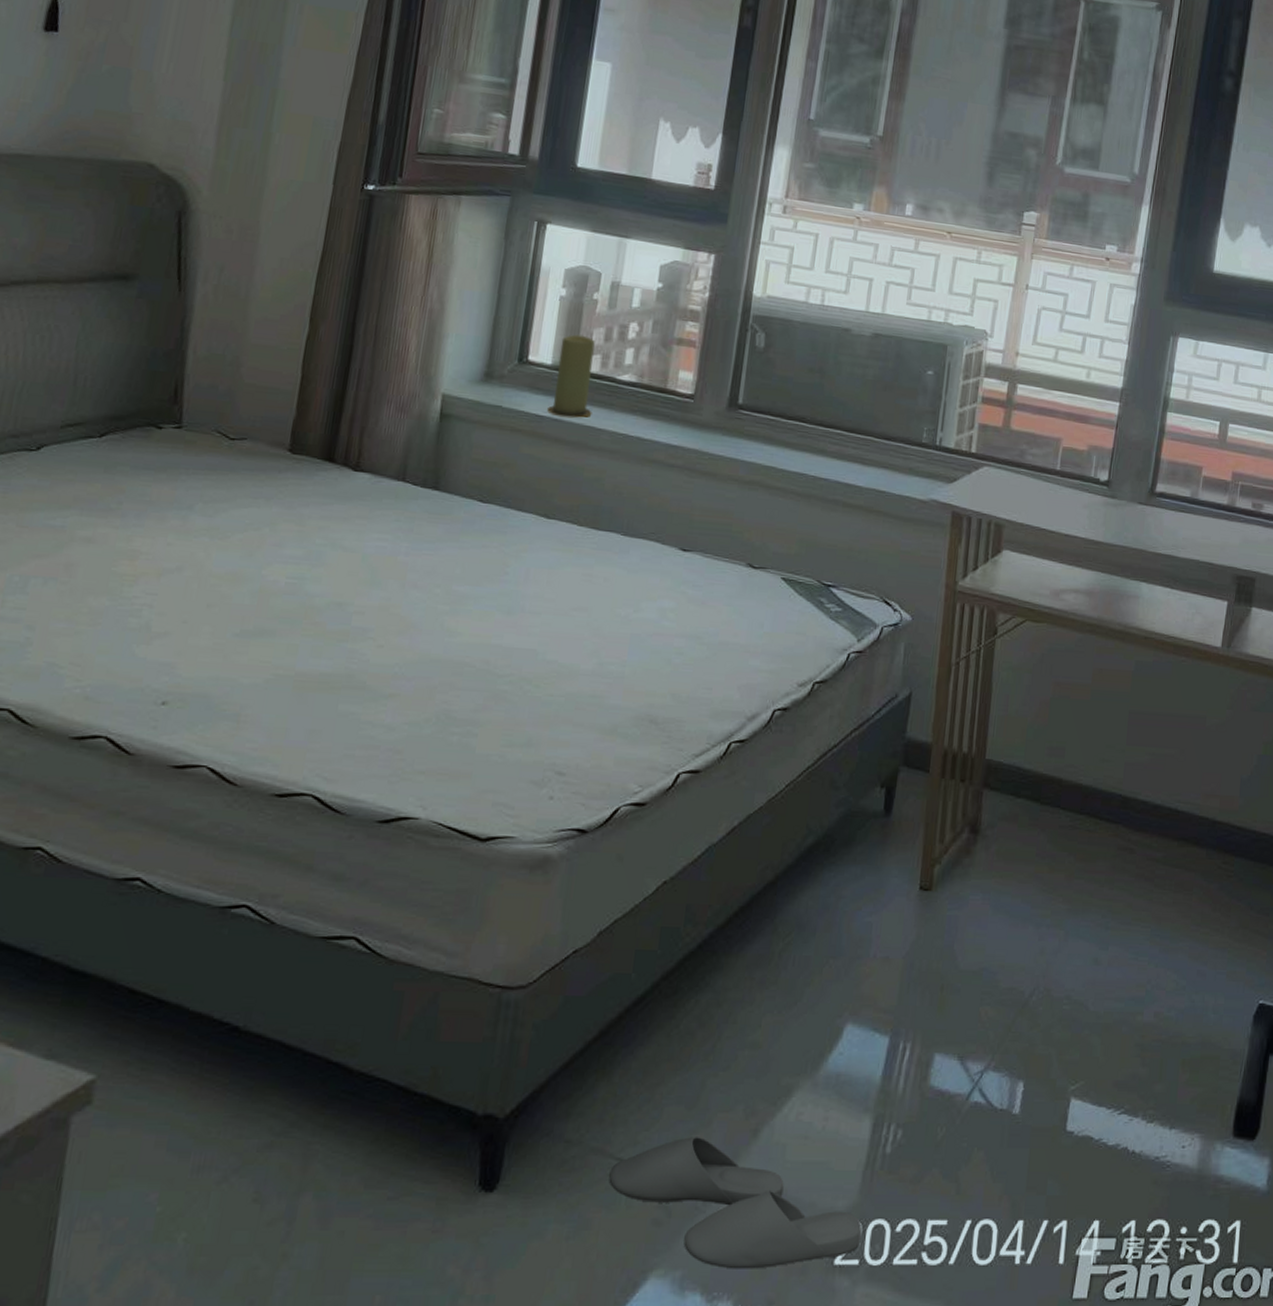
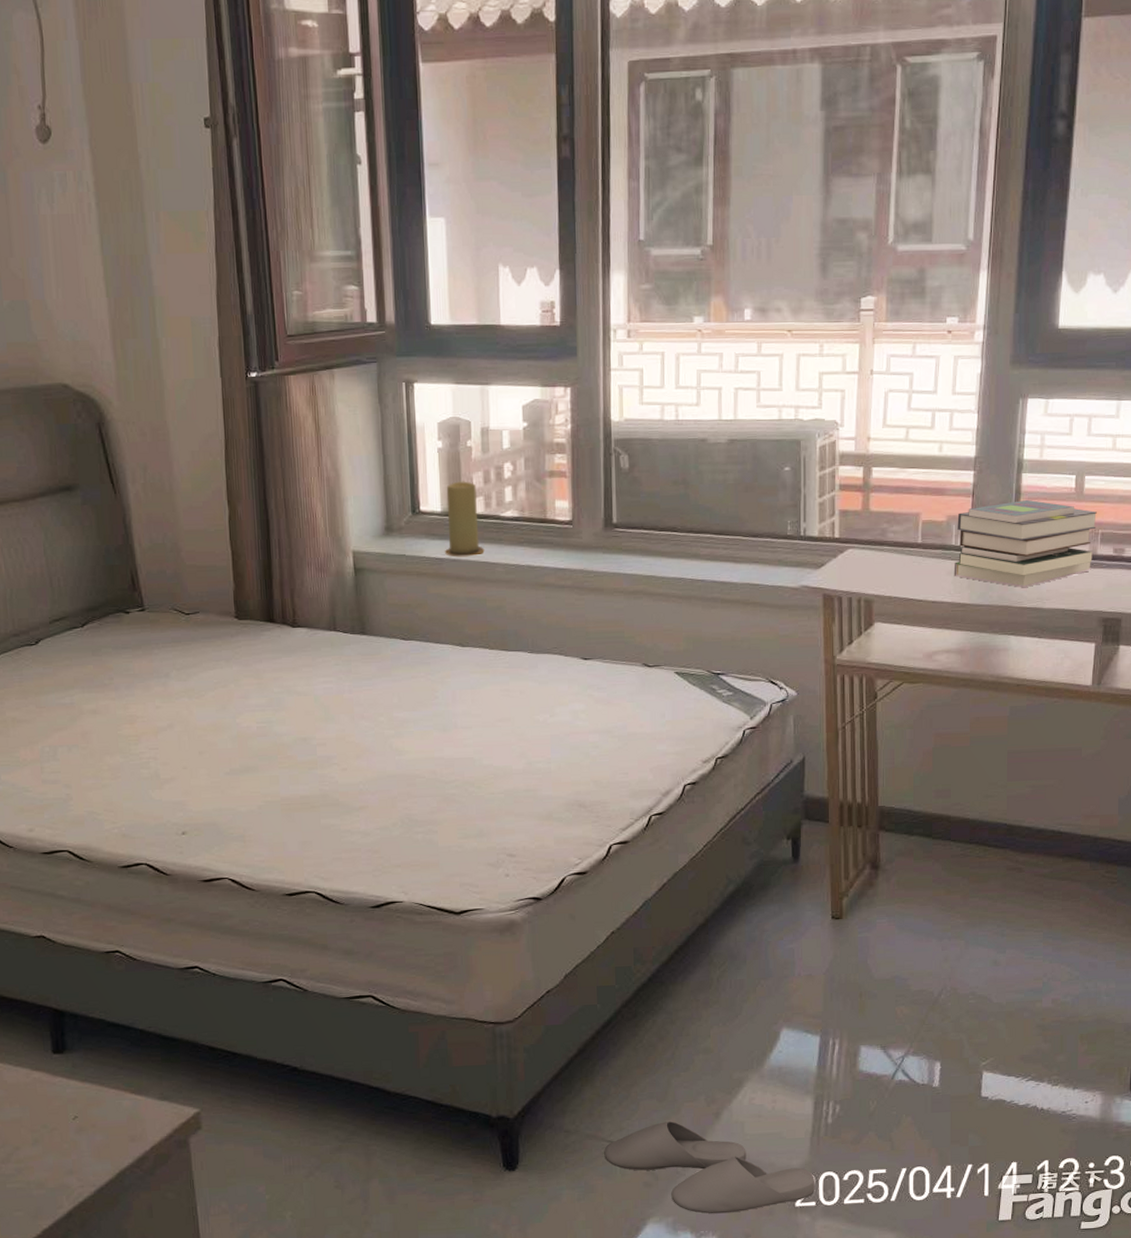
books: none [1089,439,1238,533] -> present [953,499,1097,588]

